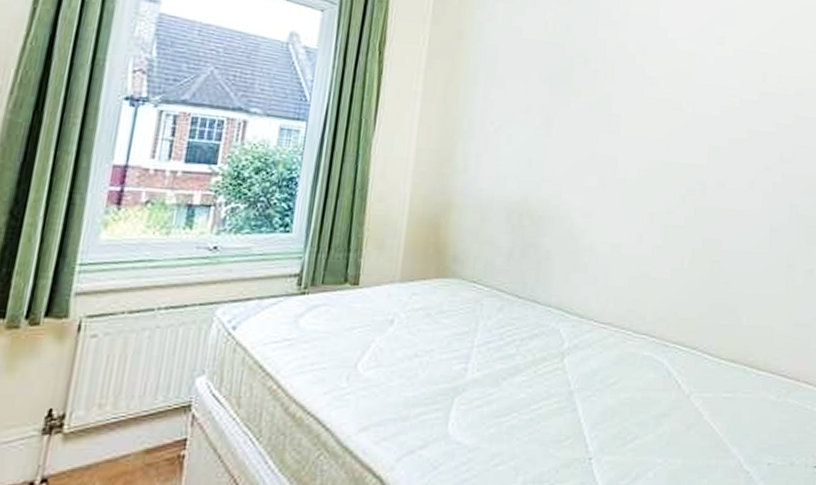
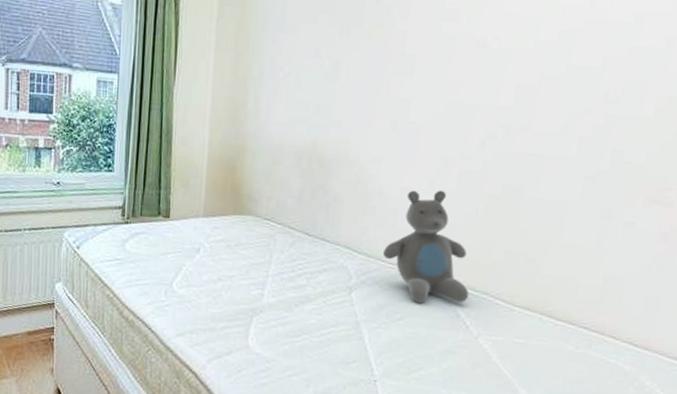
stuffed animal: none [595,245,679,364] -> present [382,190,469,303]

